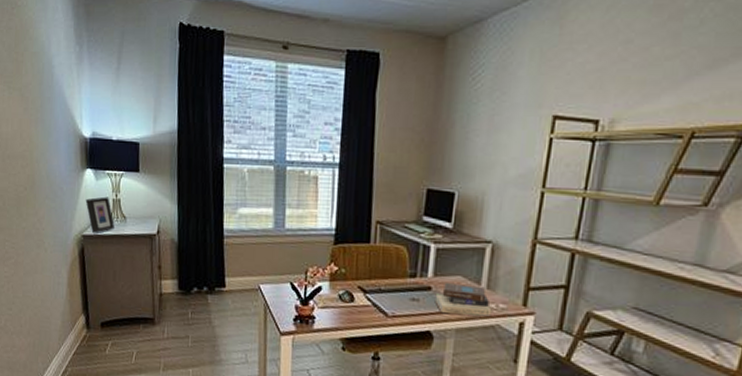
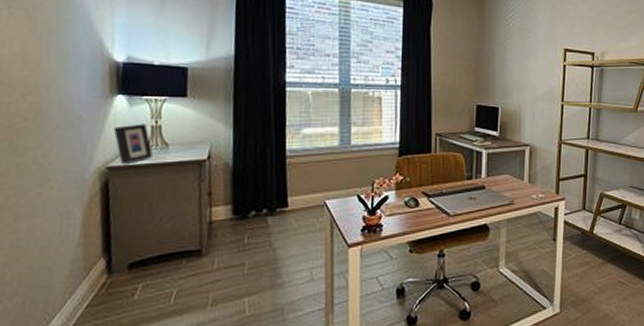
books: present [434,283,492,317] -> none [488,181,534,208]

